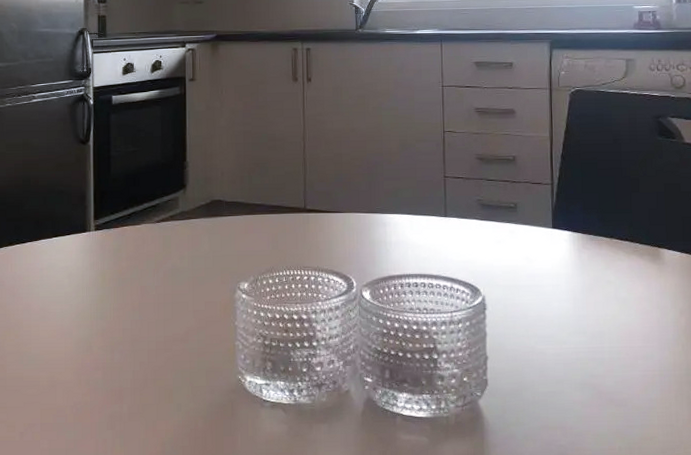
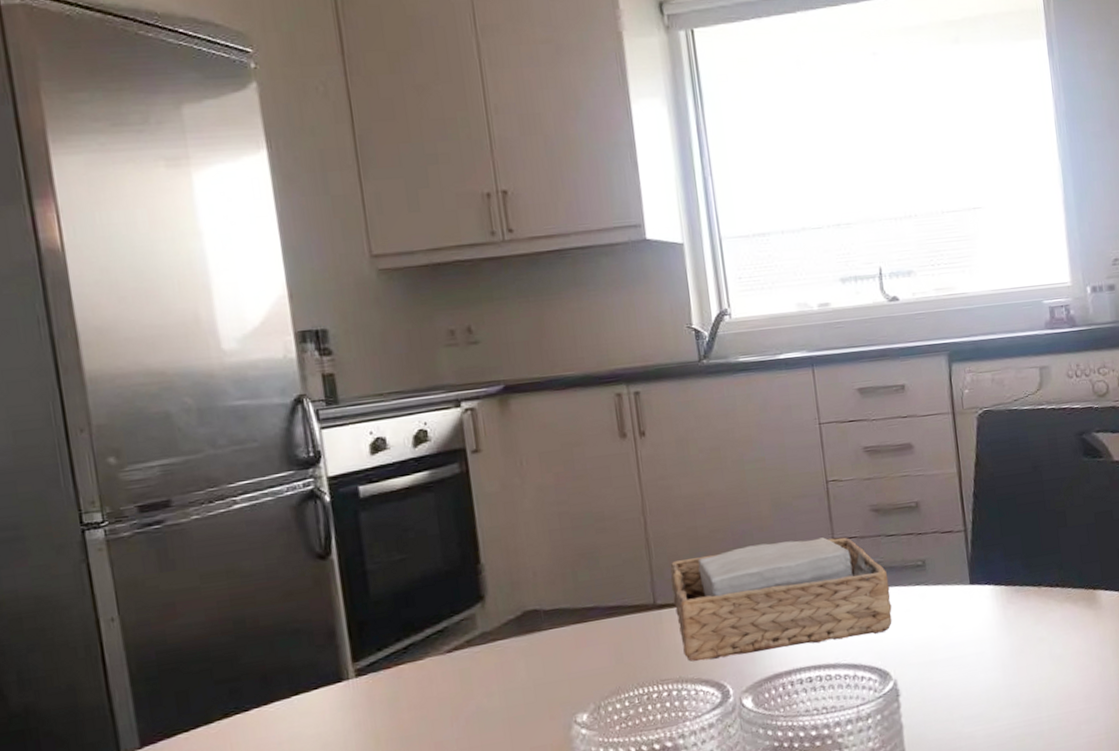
napkin holder: none [318,173,486,257] -> present [670,537,892,662]

